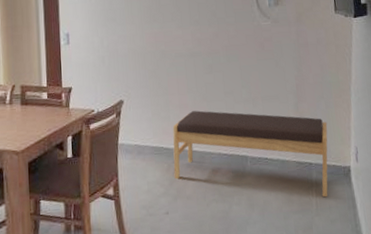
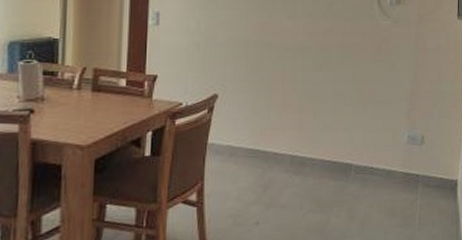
bench: present [172,110,328,198] -> none [269,111,439,212]

